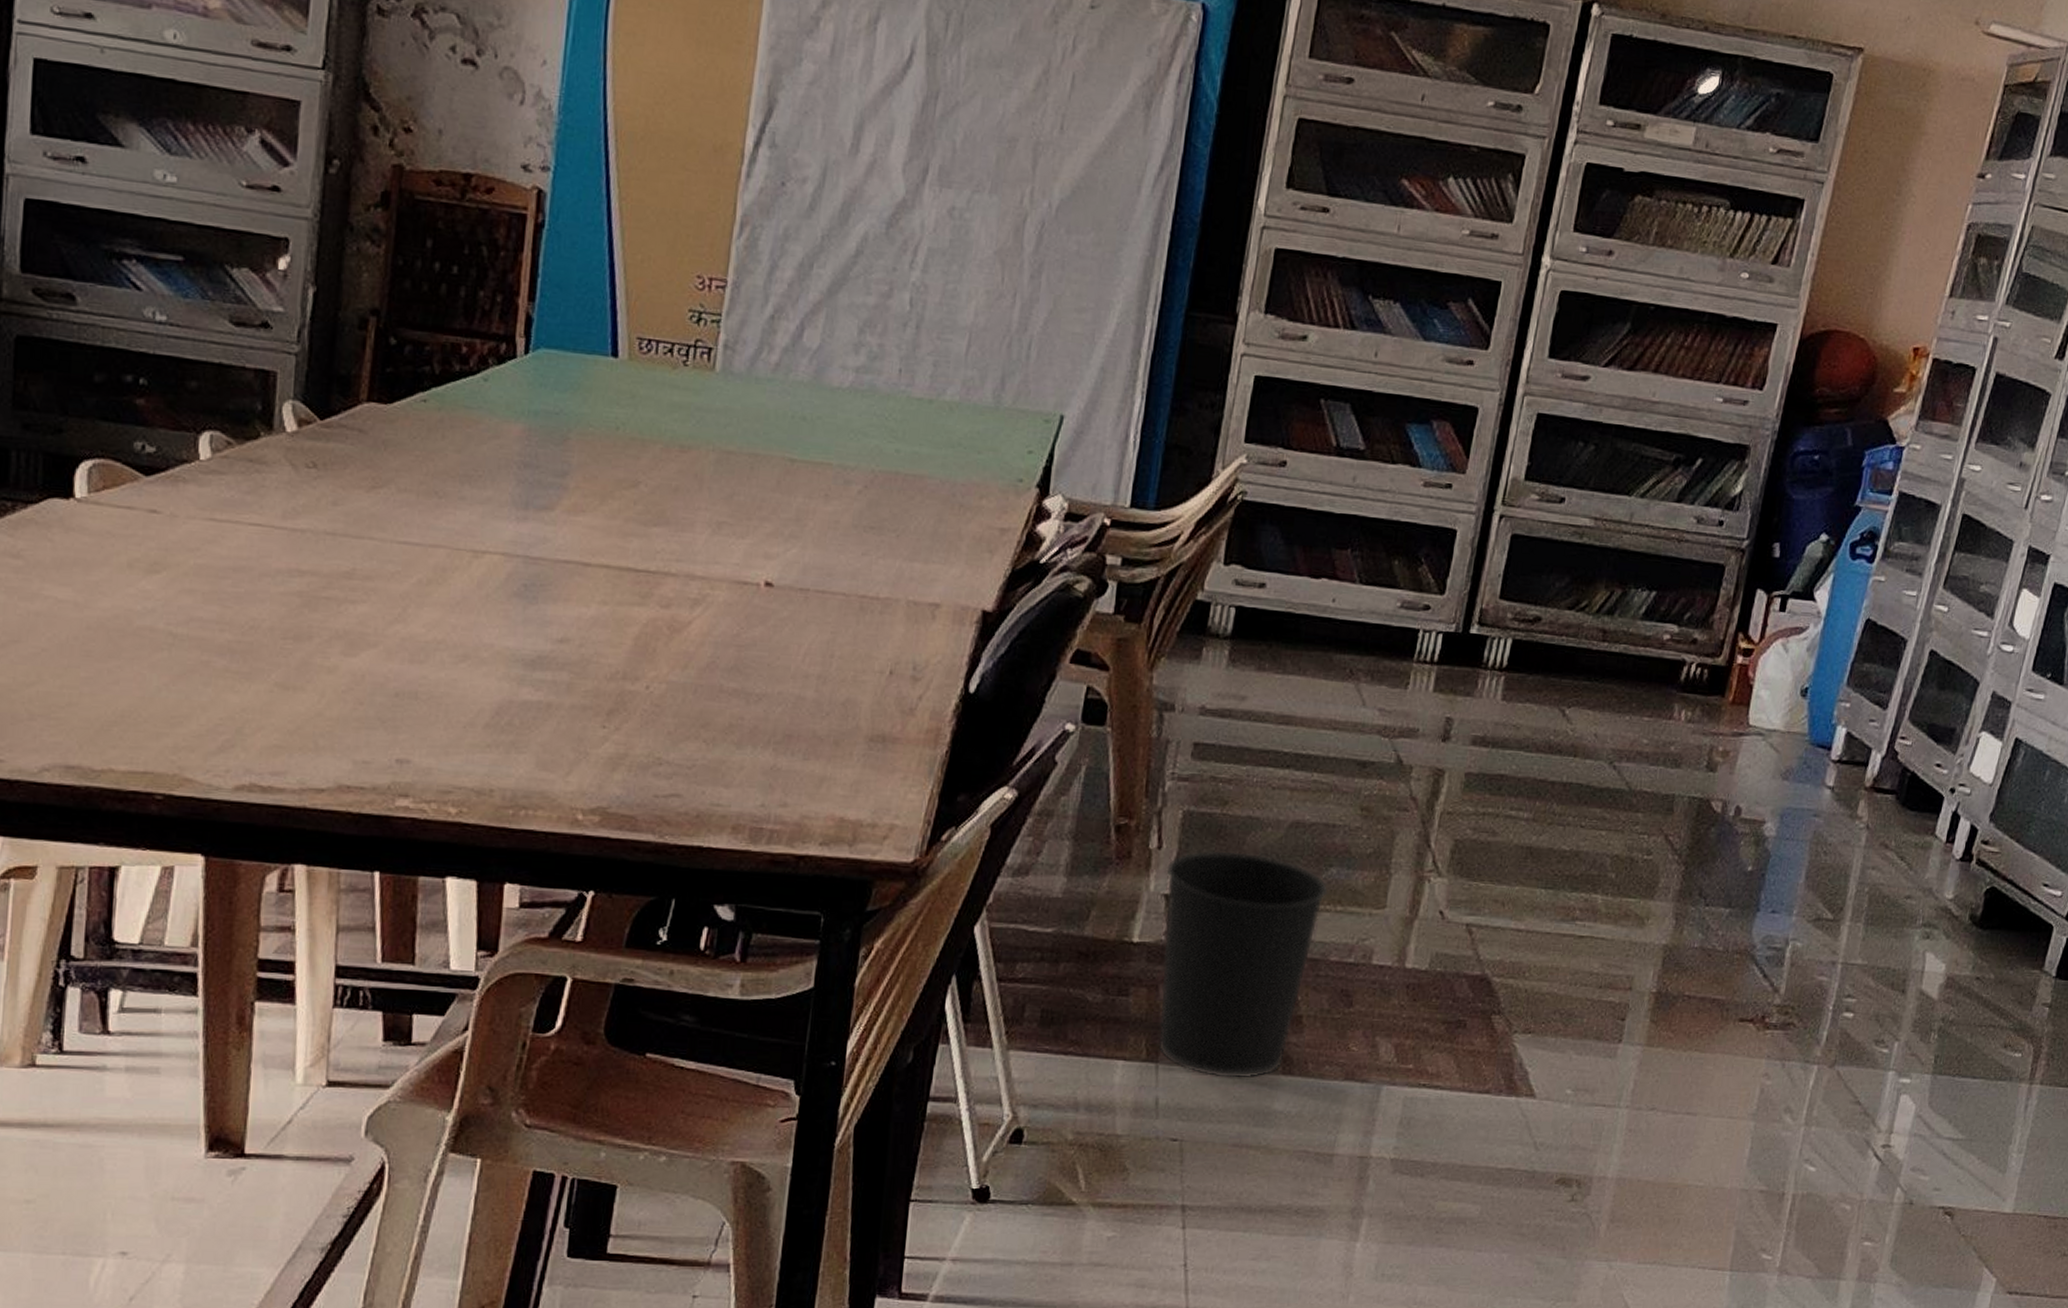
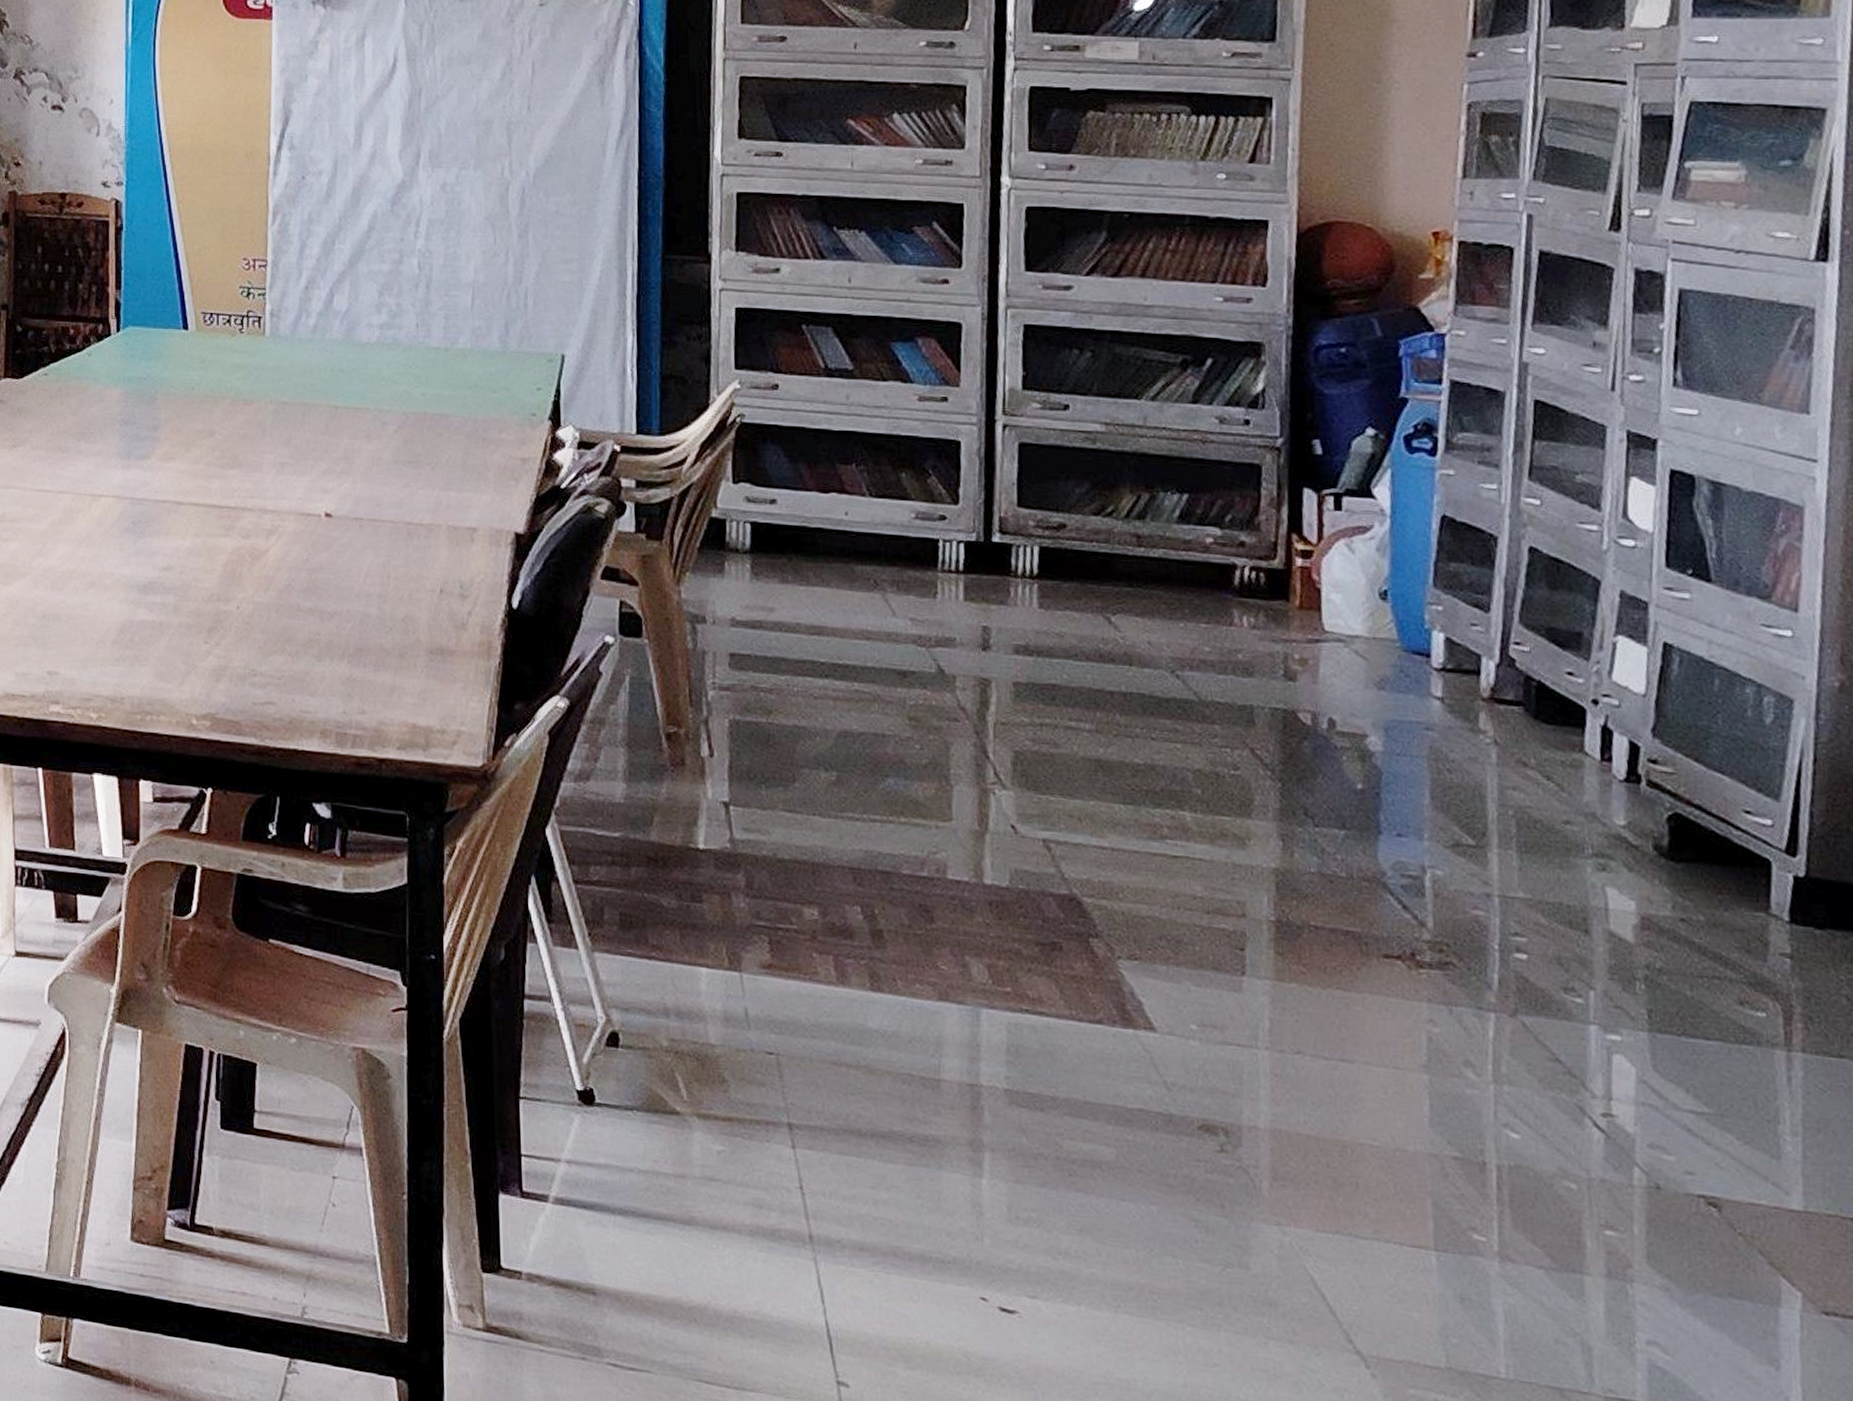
wastebasket: present [1157,849,1329,1080] -> none [720,758,889,994]

